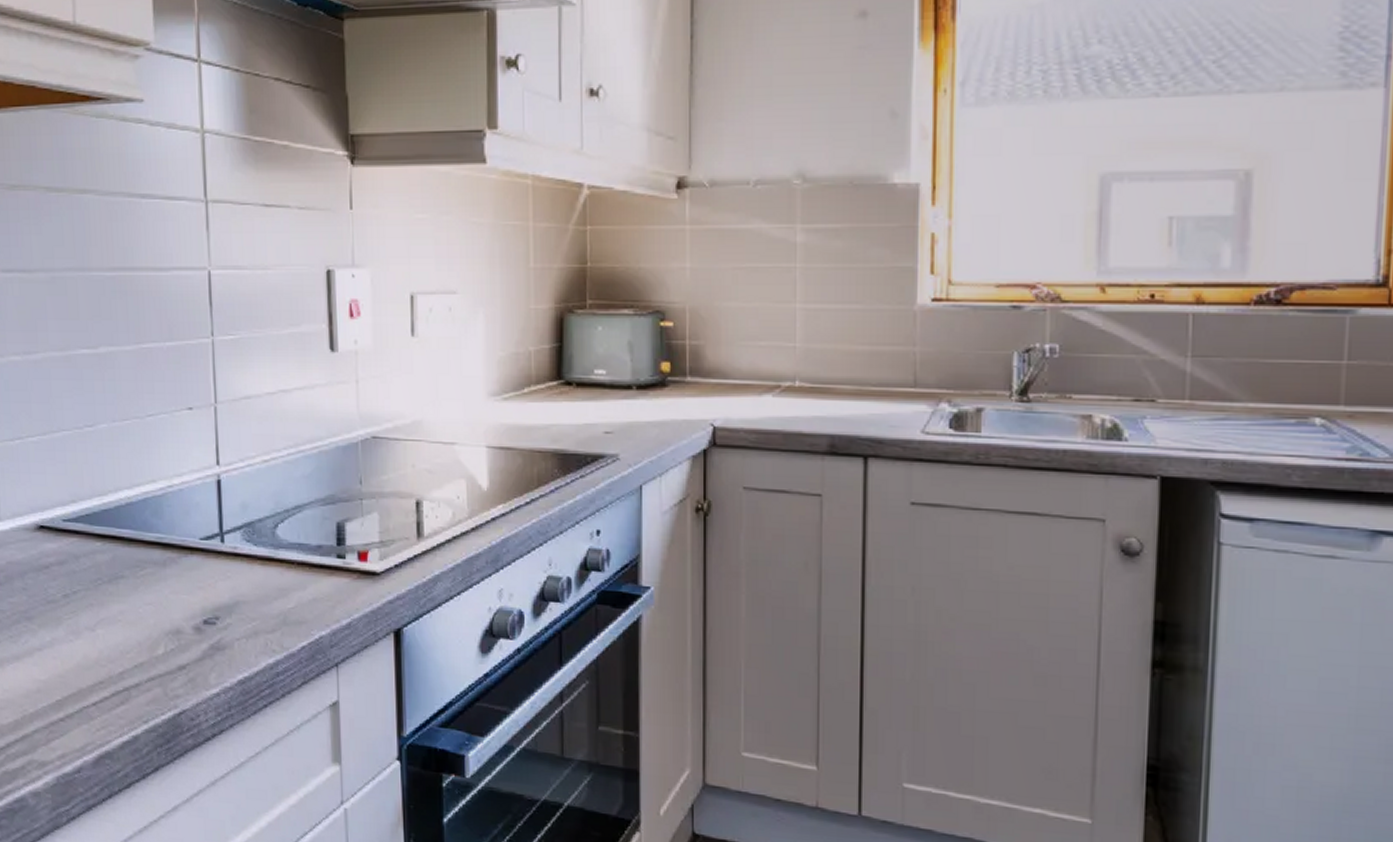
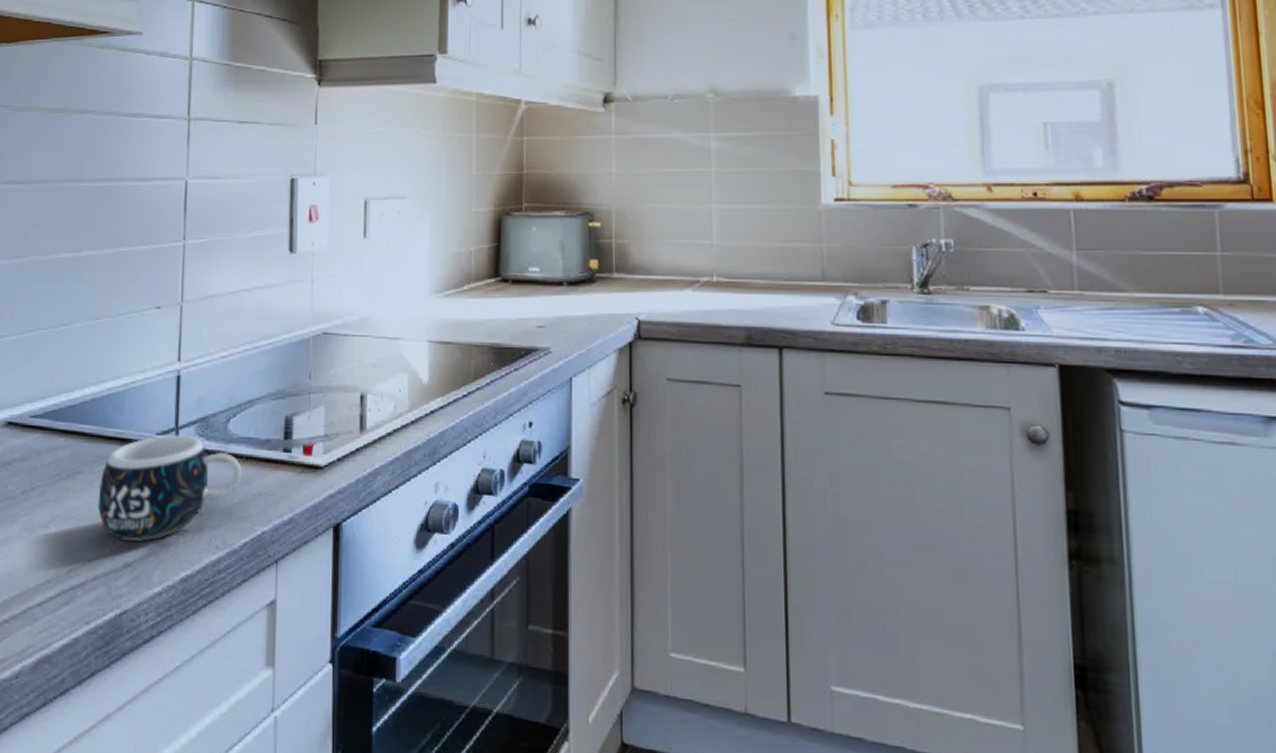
mug: none [144,539,295,645] -> present [97,434,242,541]

